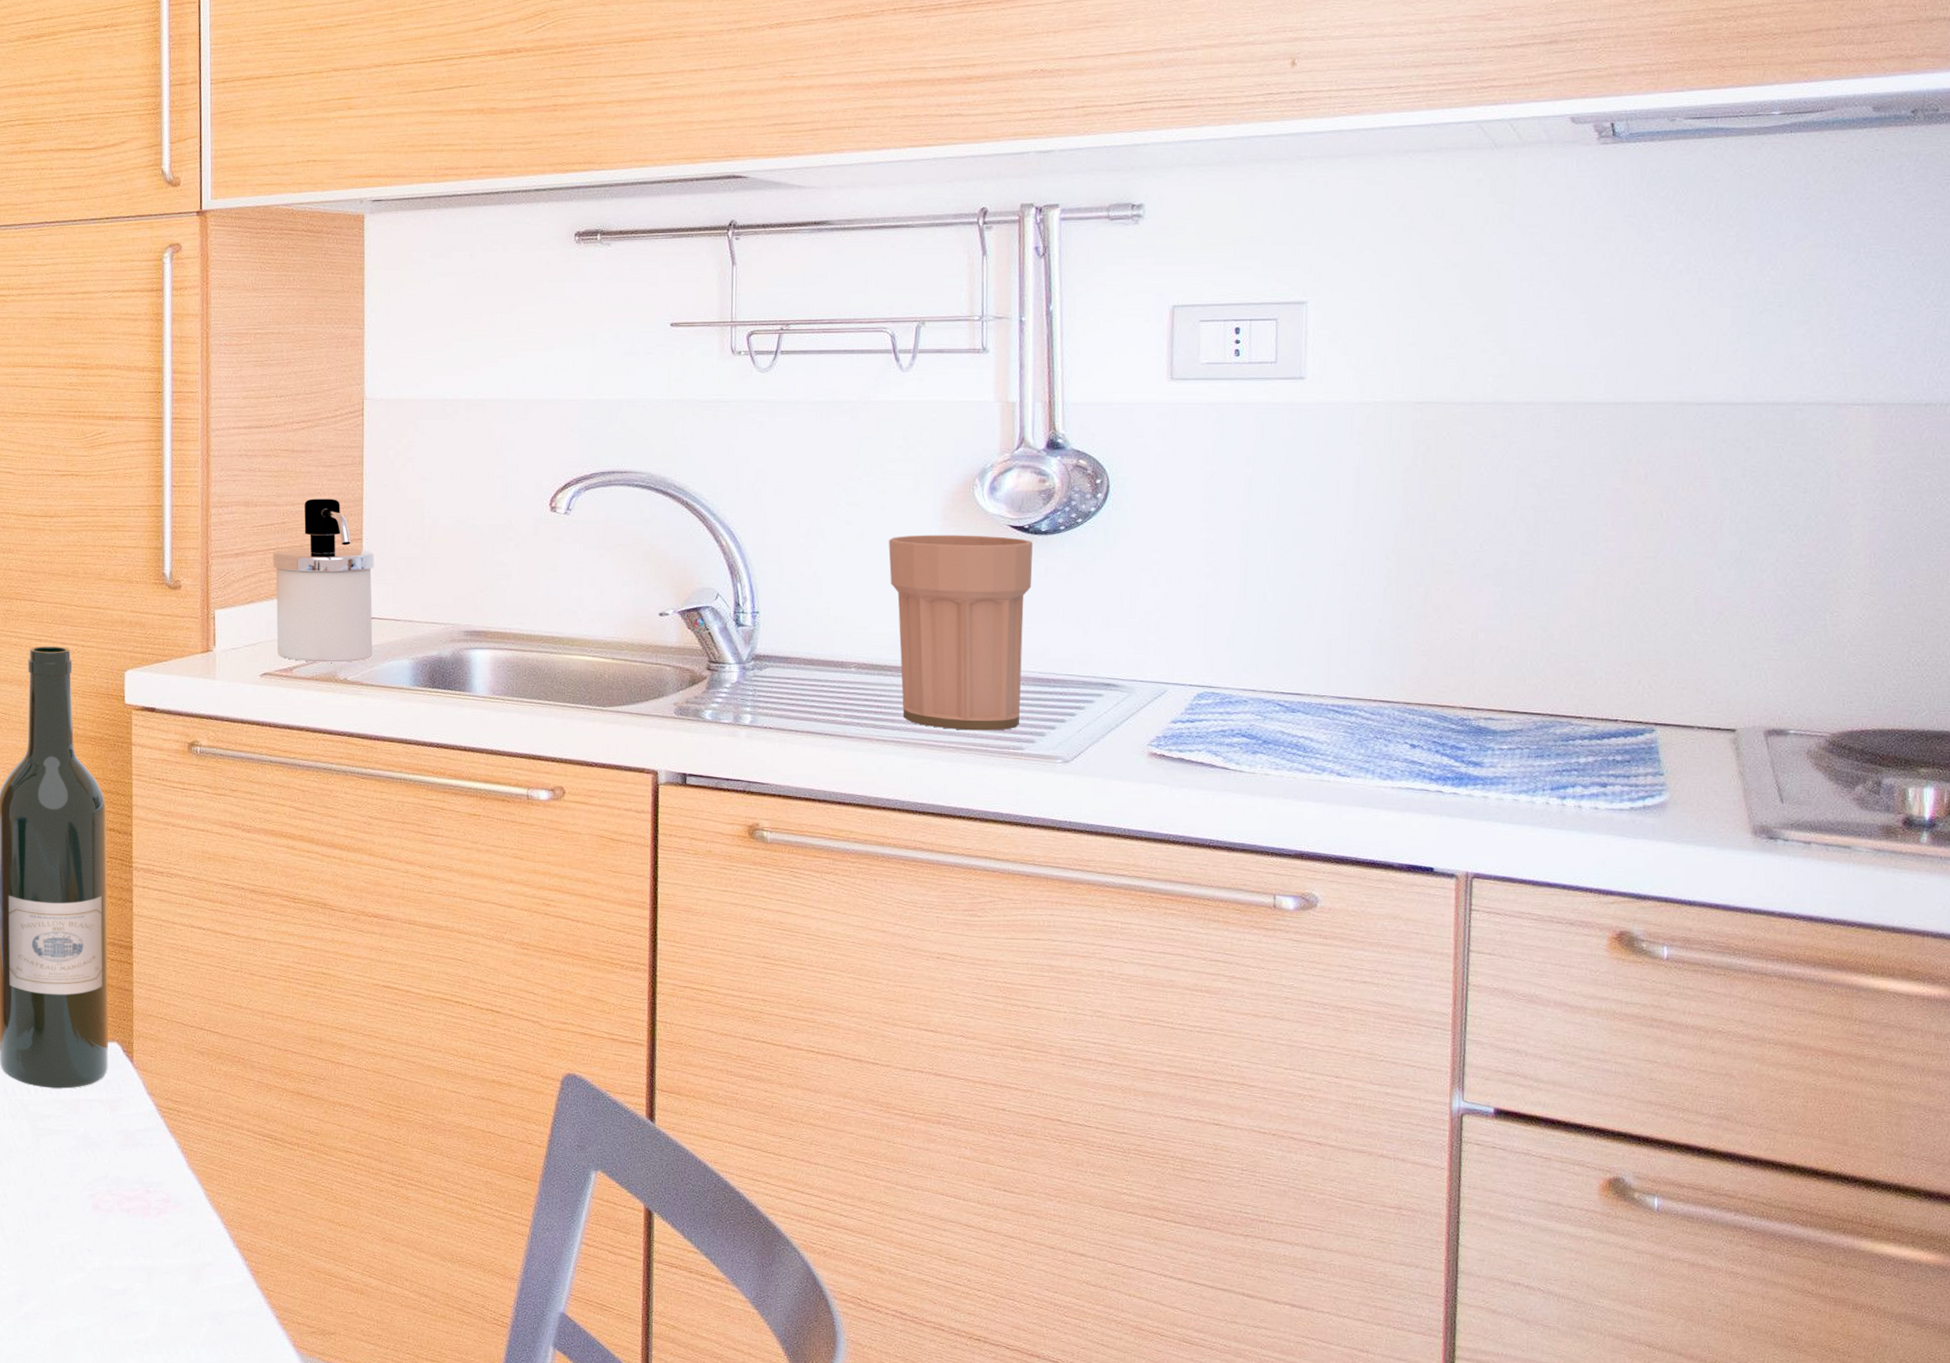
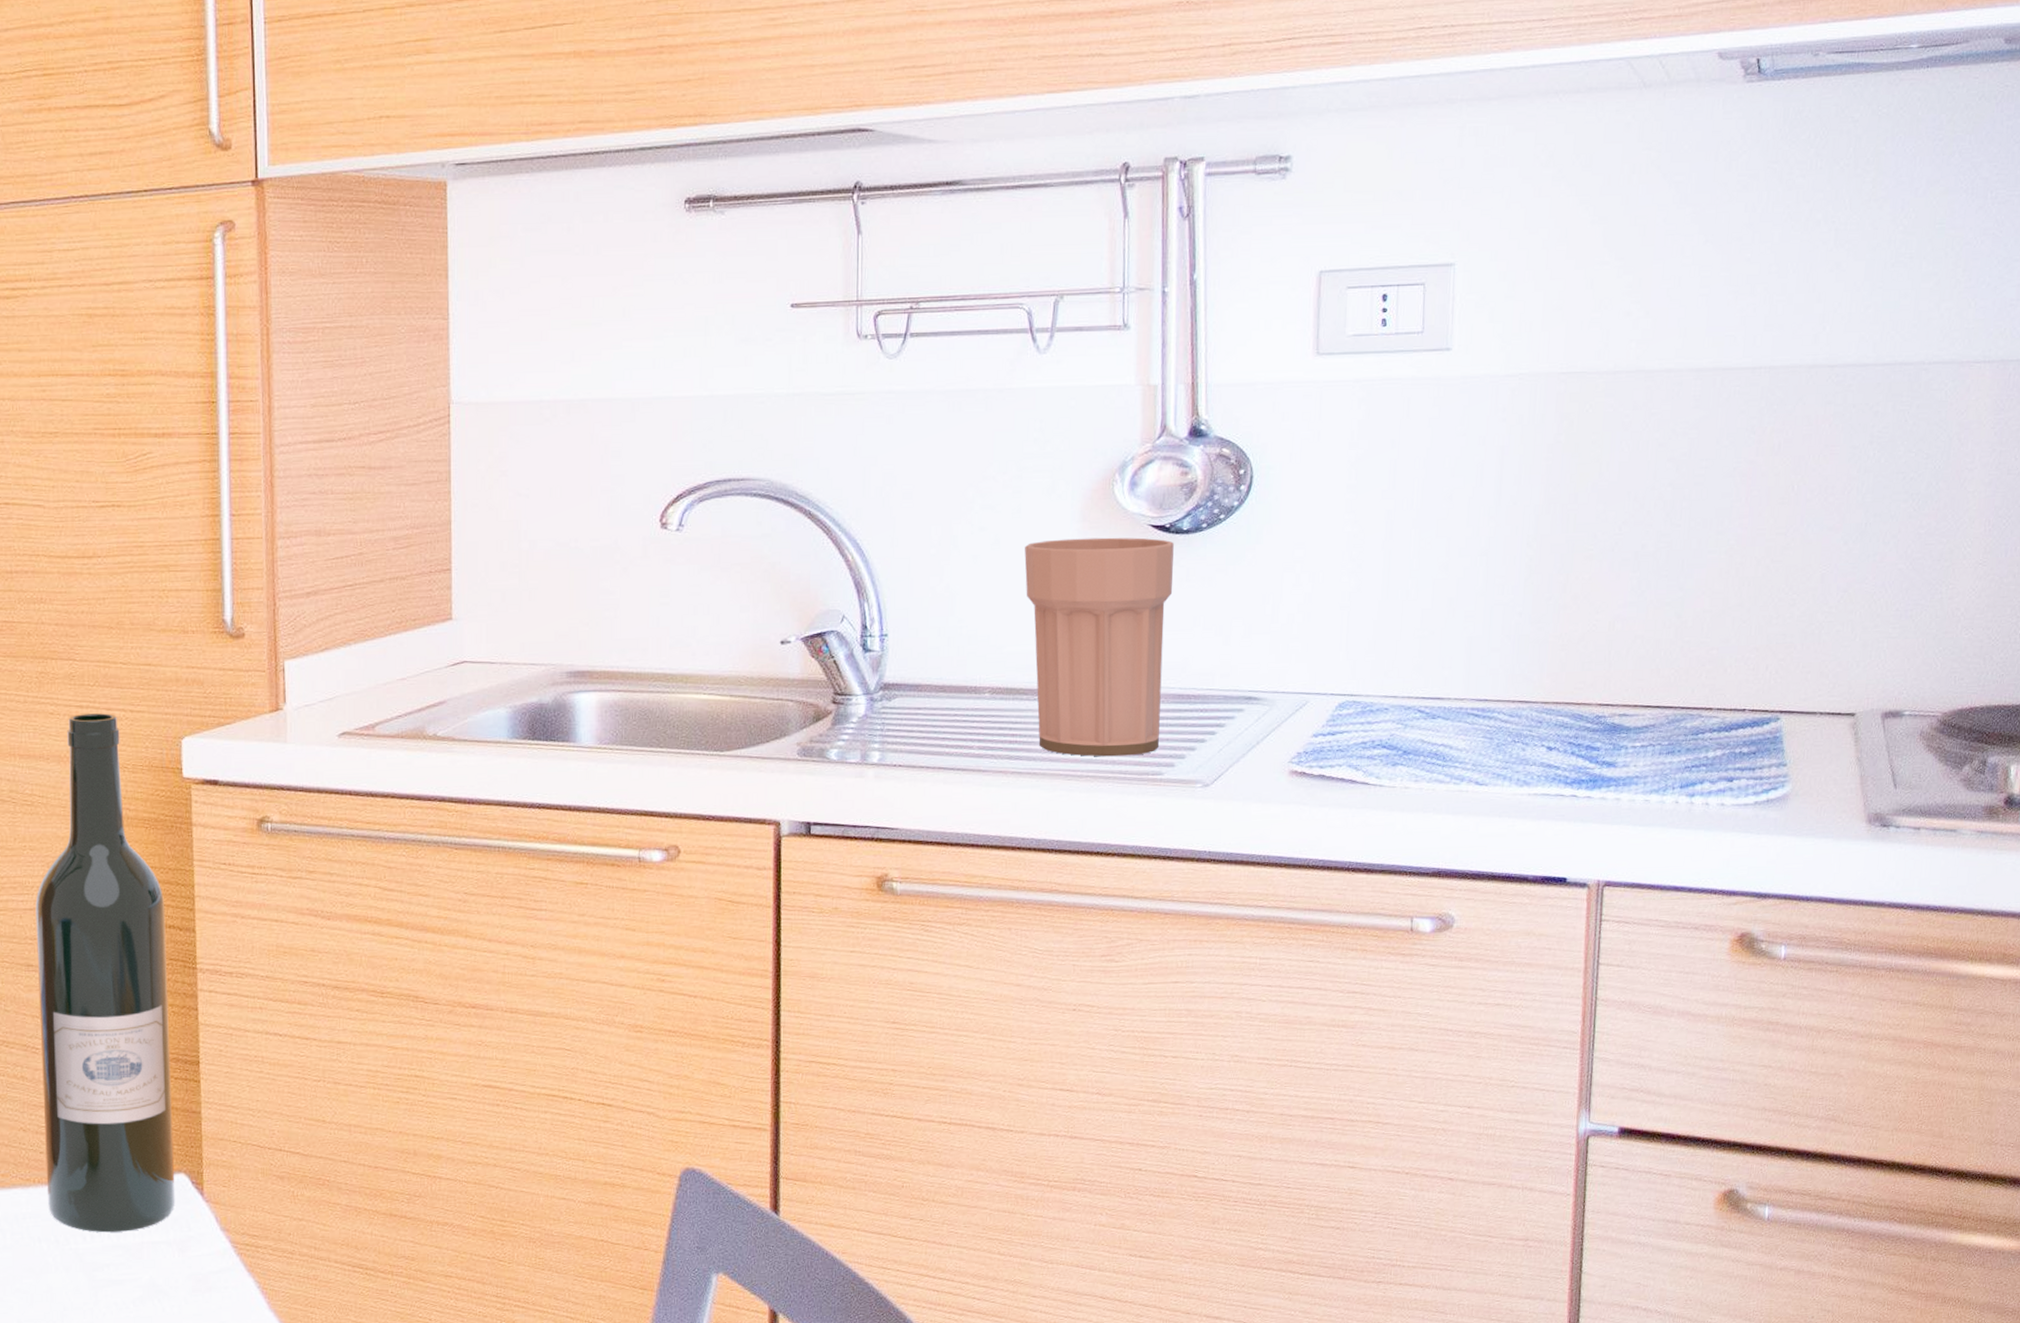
soap dispenser: present [272,499,374,663] -> none [349,523,465,717]

